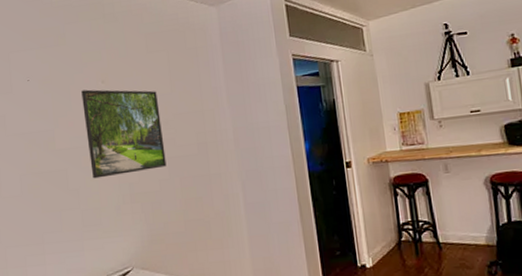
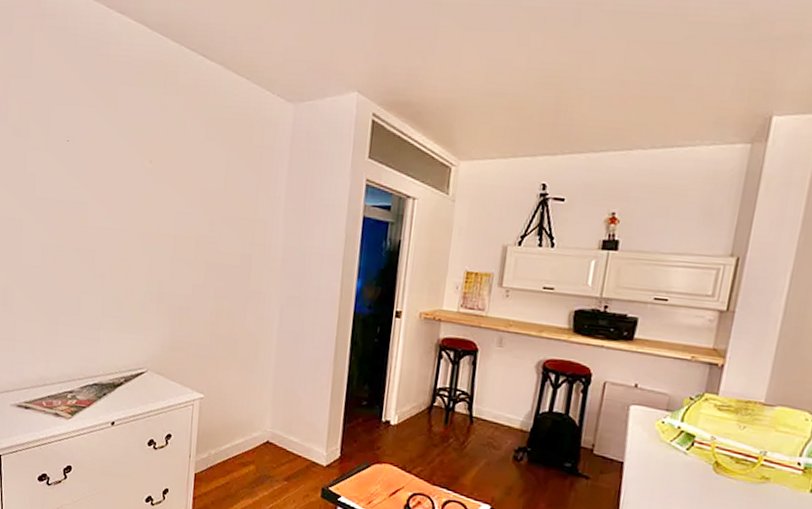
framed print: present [81,89,167,179] -> none [121,166,208,272]

